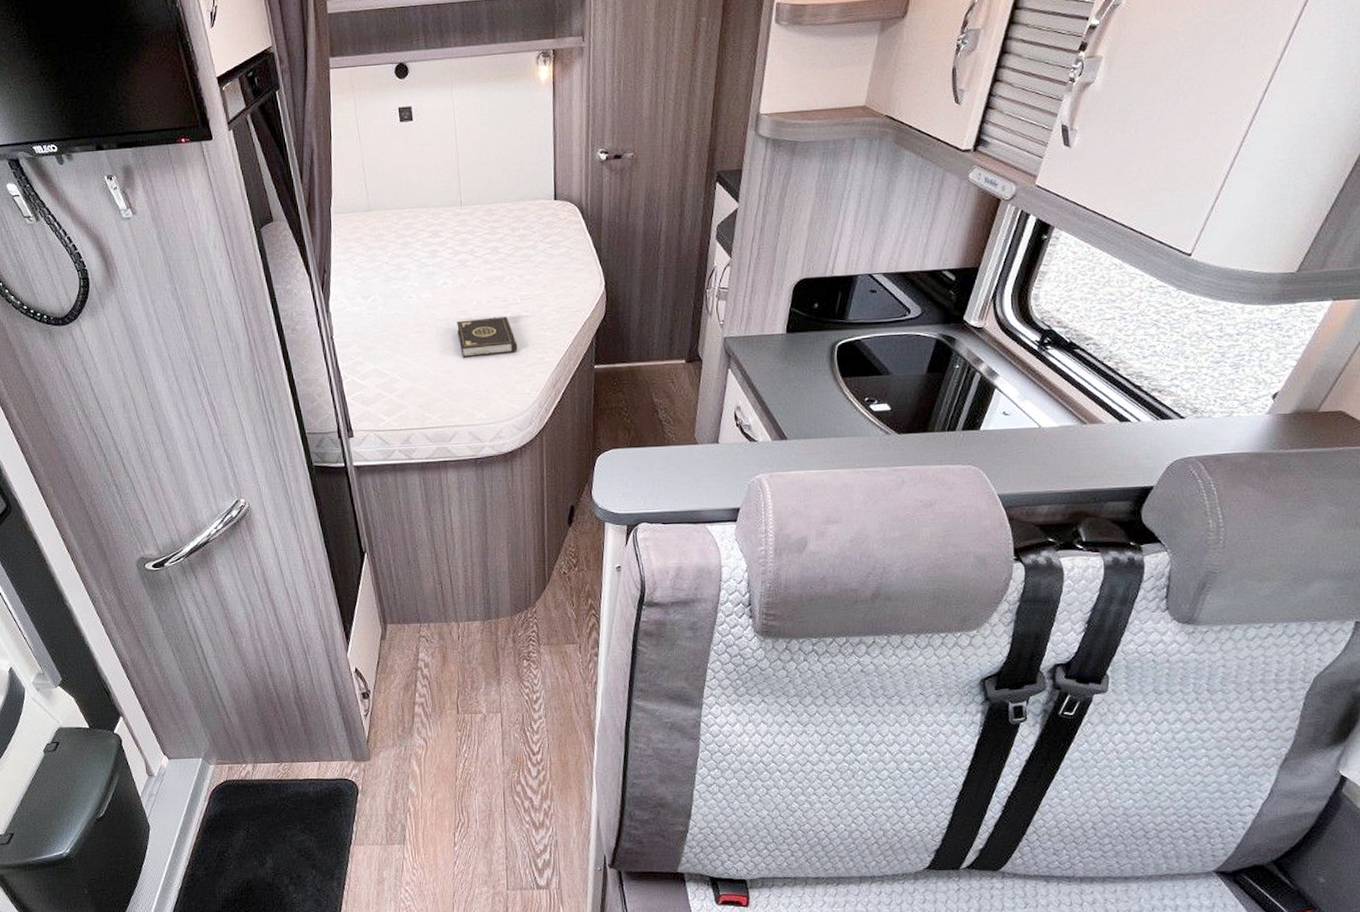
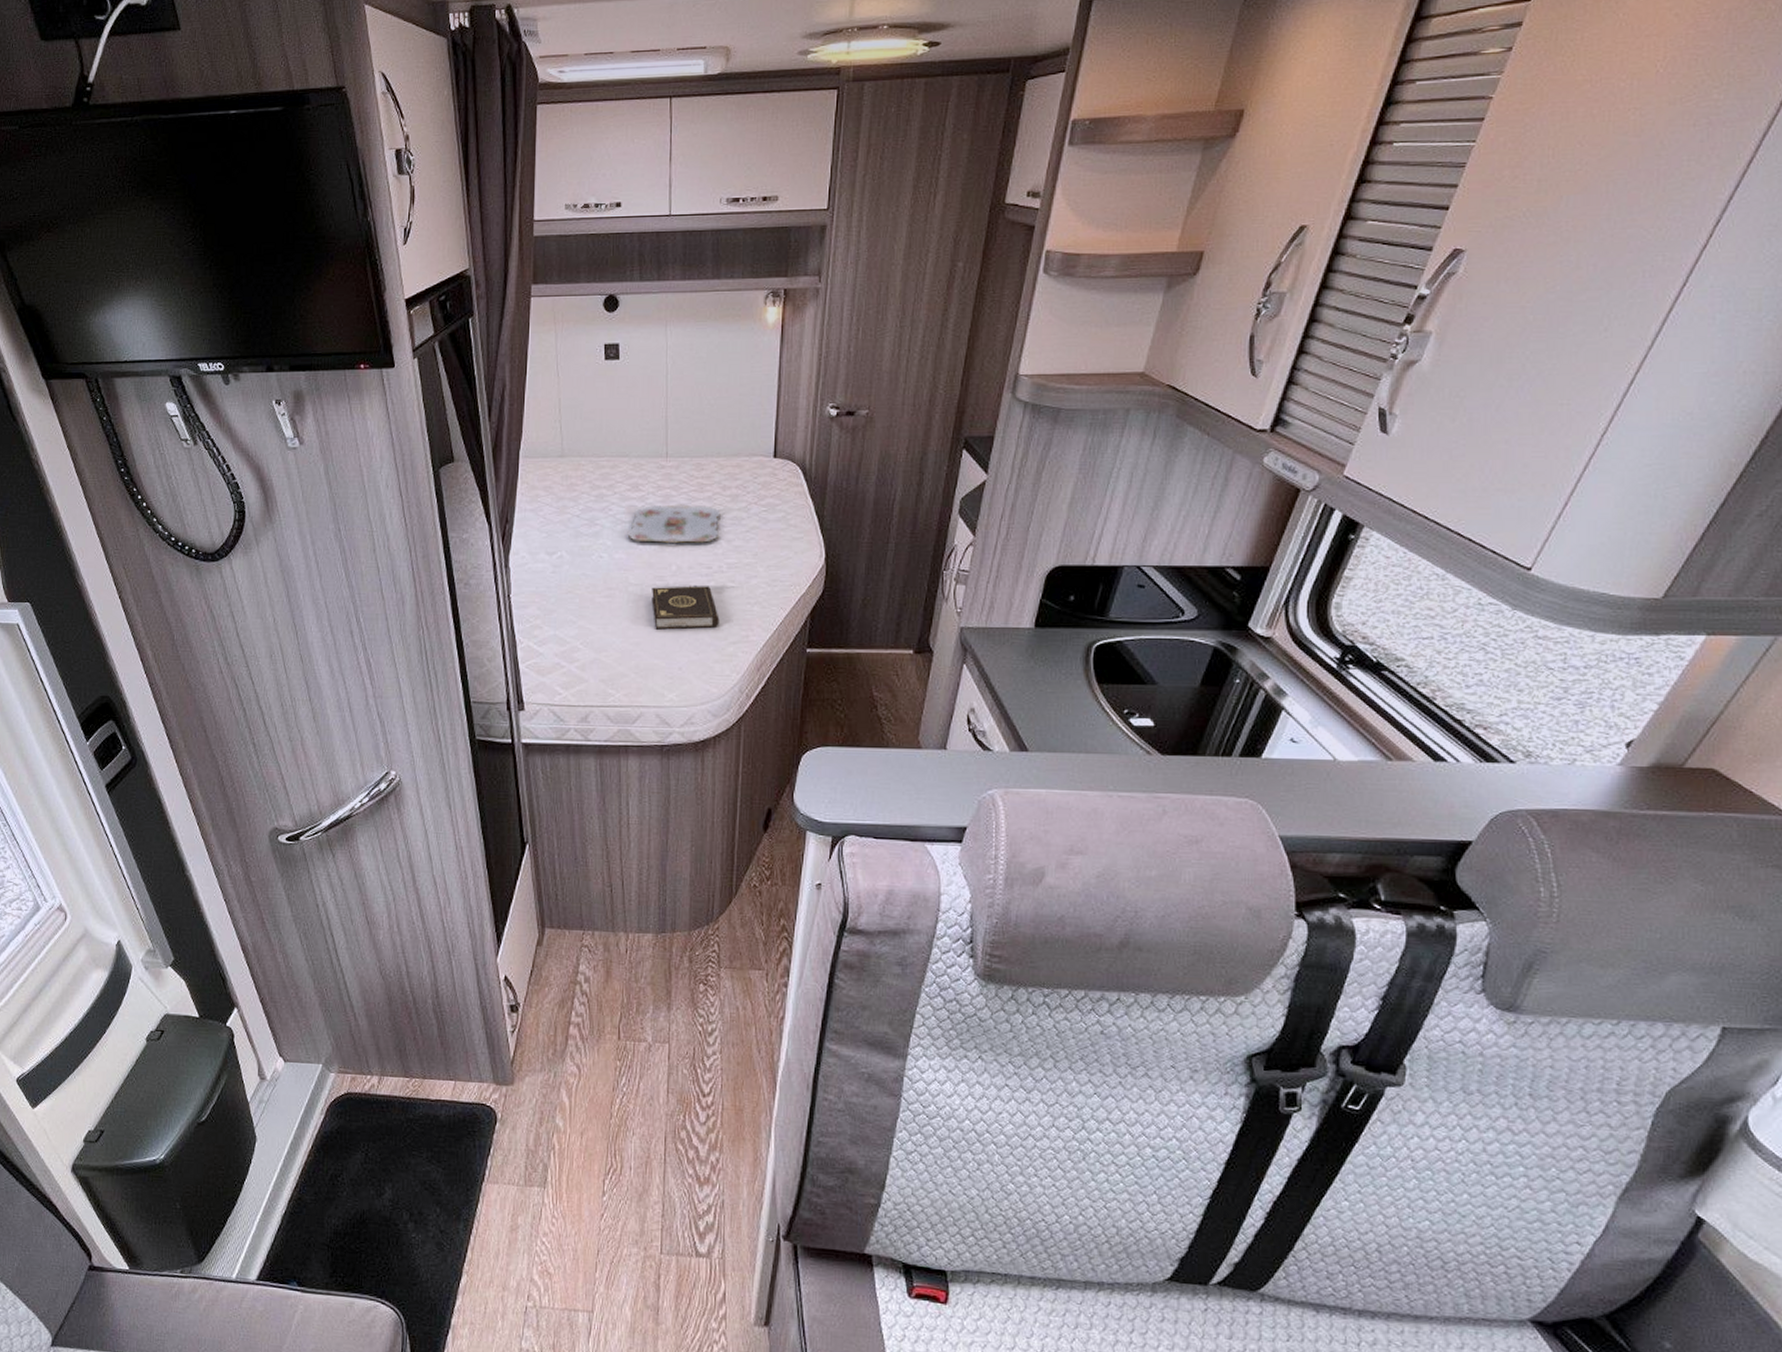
serving tray: none [431,246,512,282] -> present [627,504,721,543]

